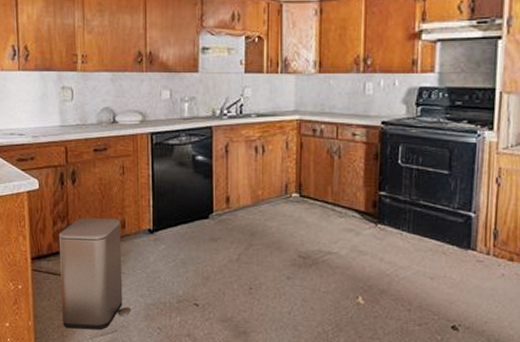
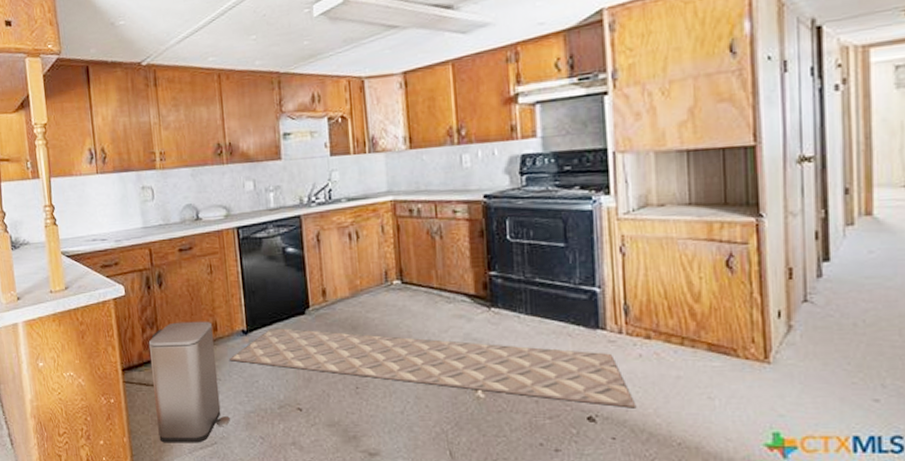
rug: none [135,228,495,321] -> present [230,327,637,409]

